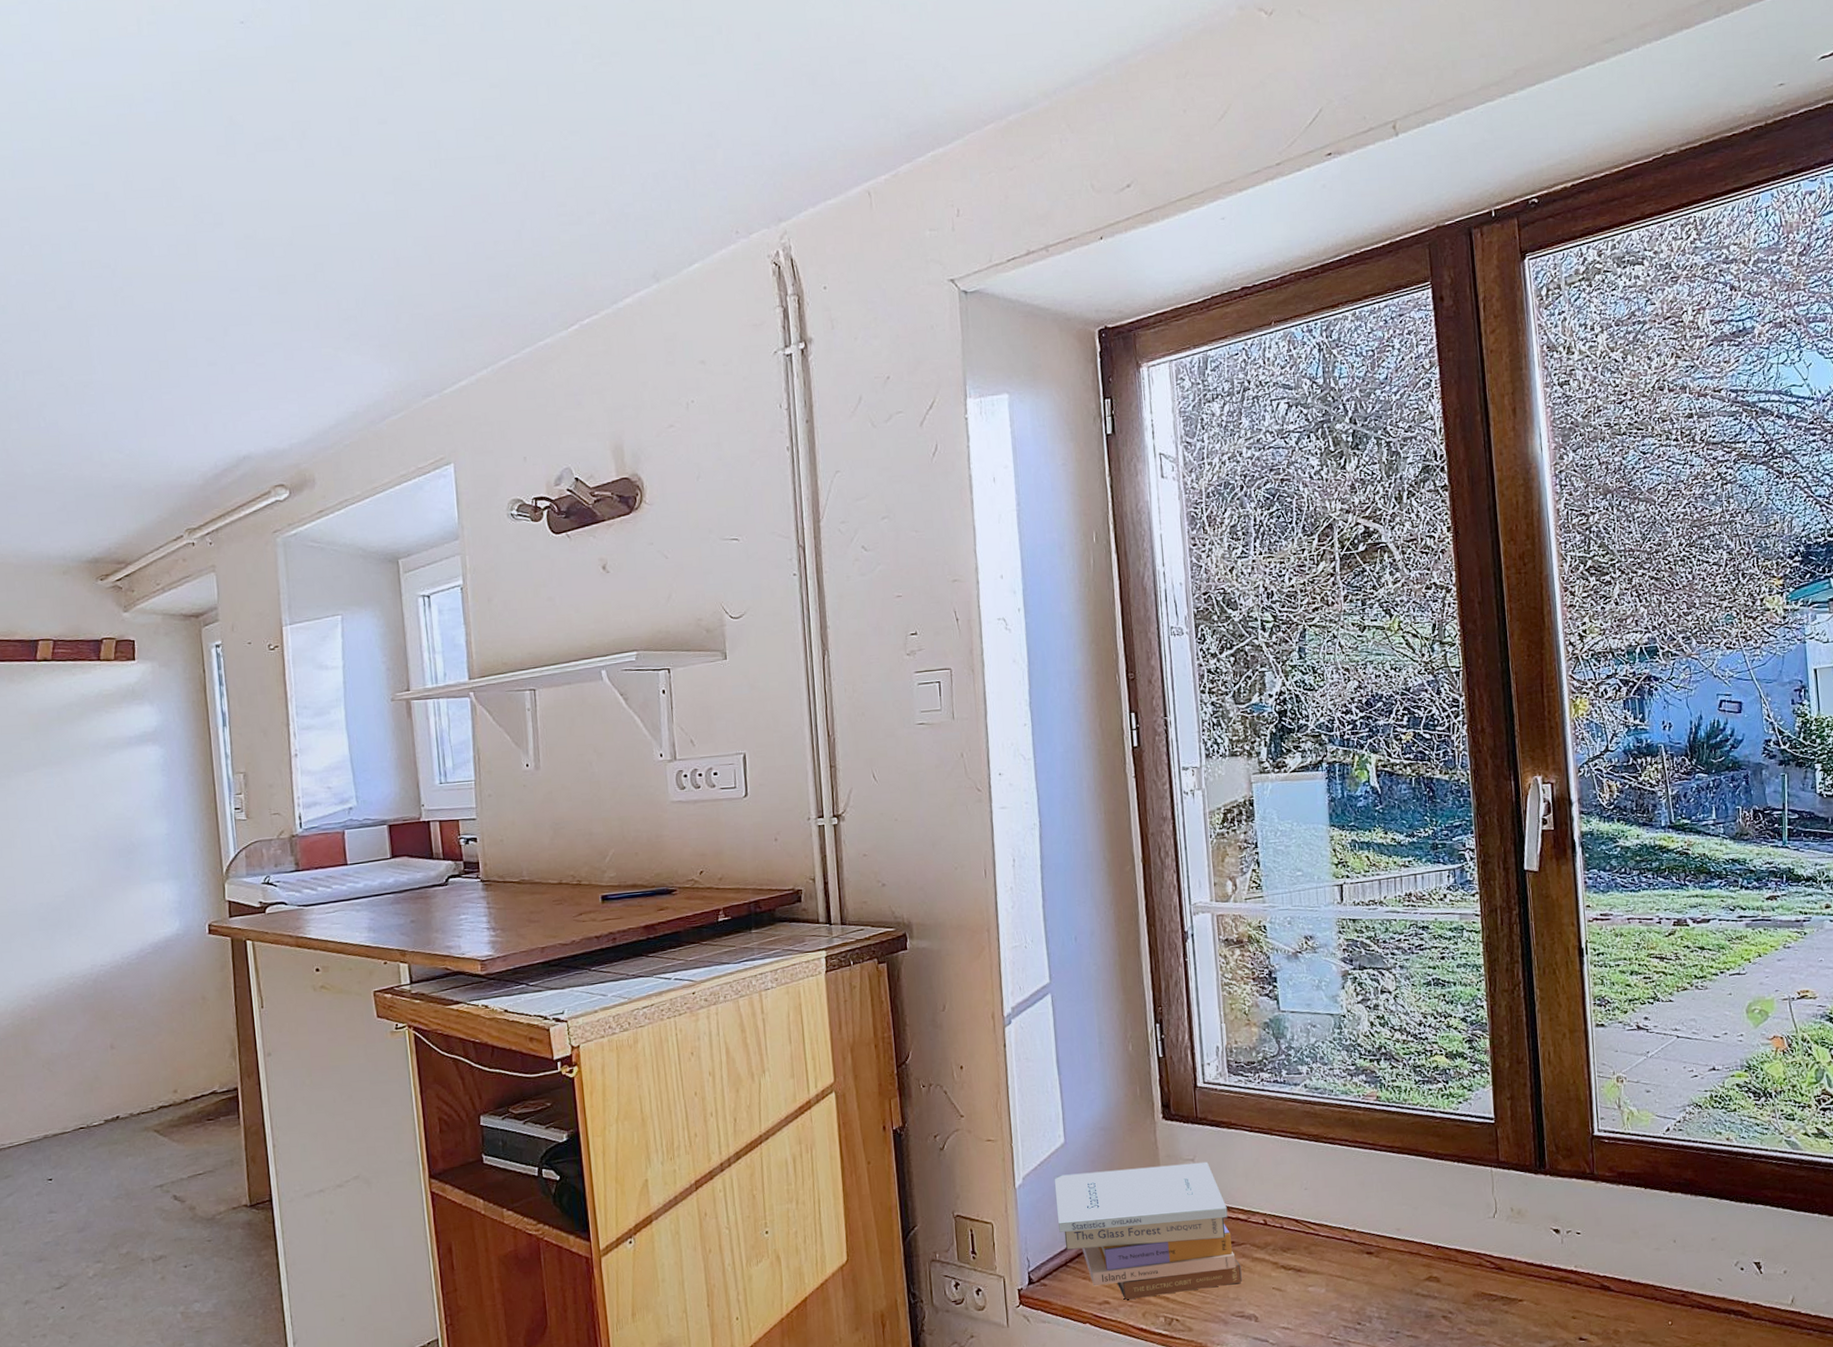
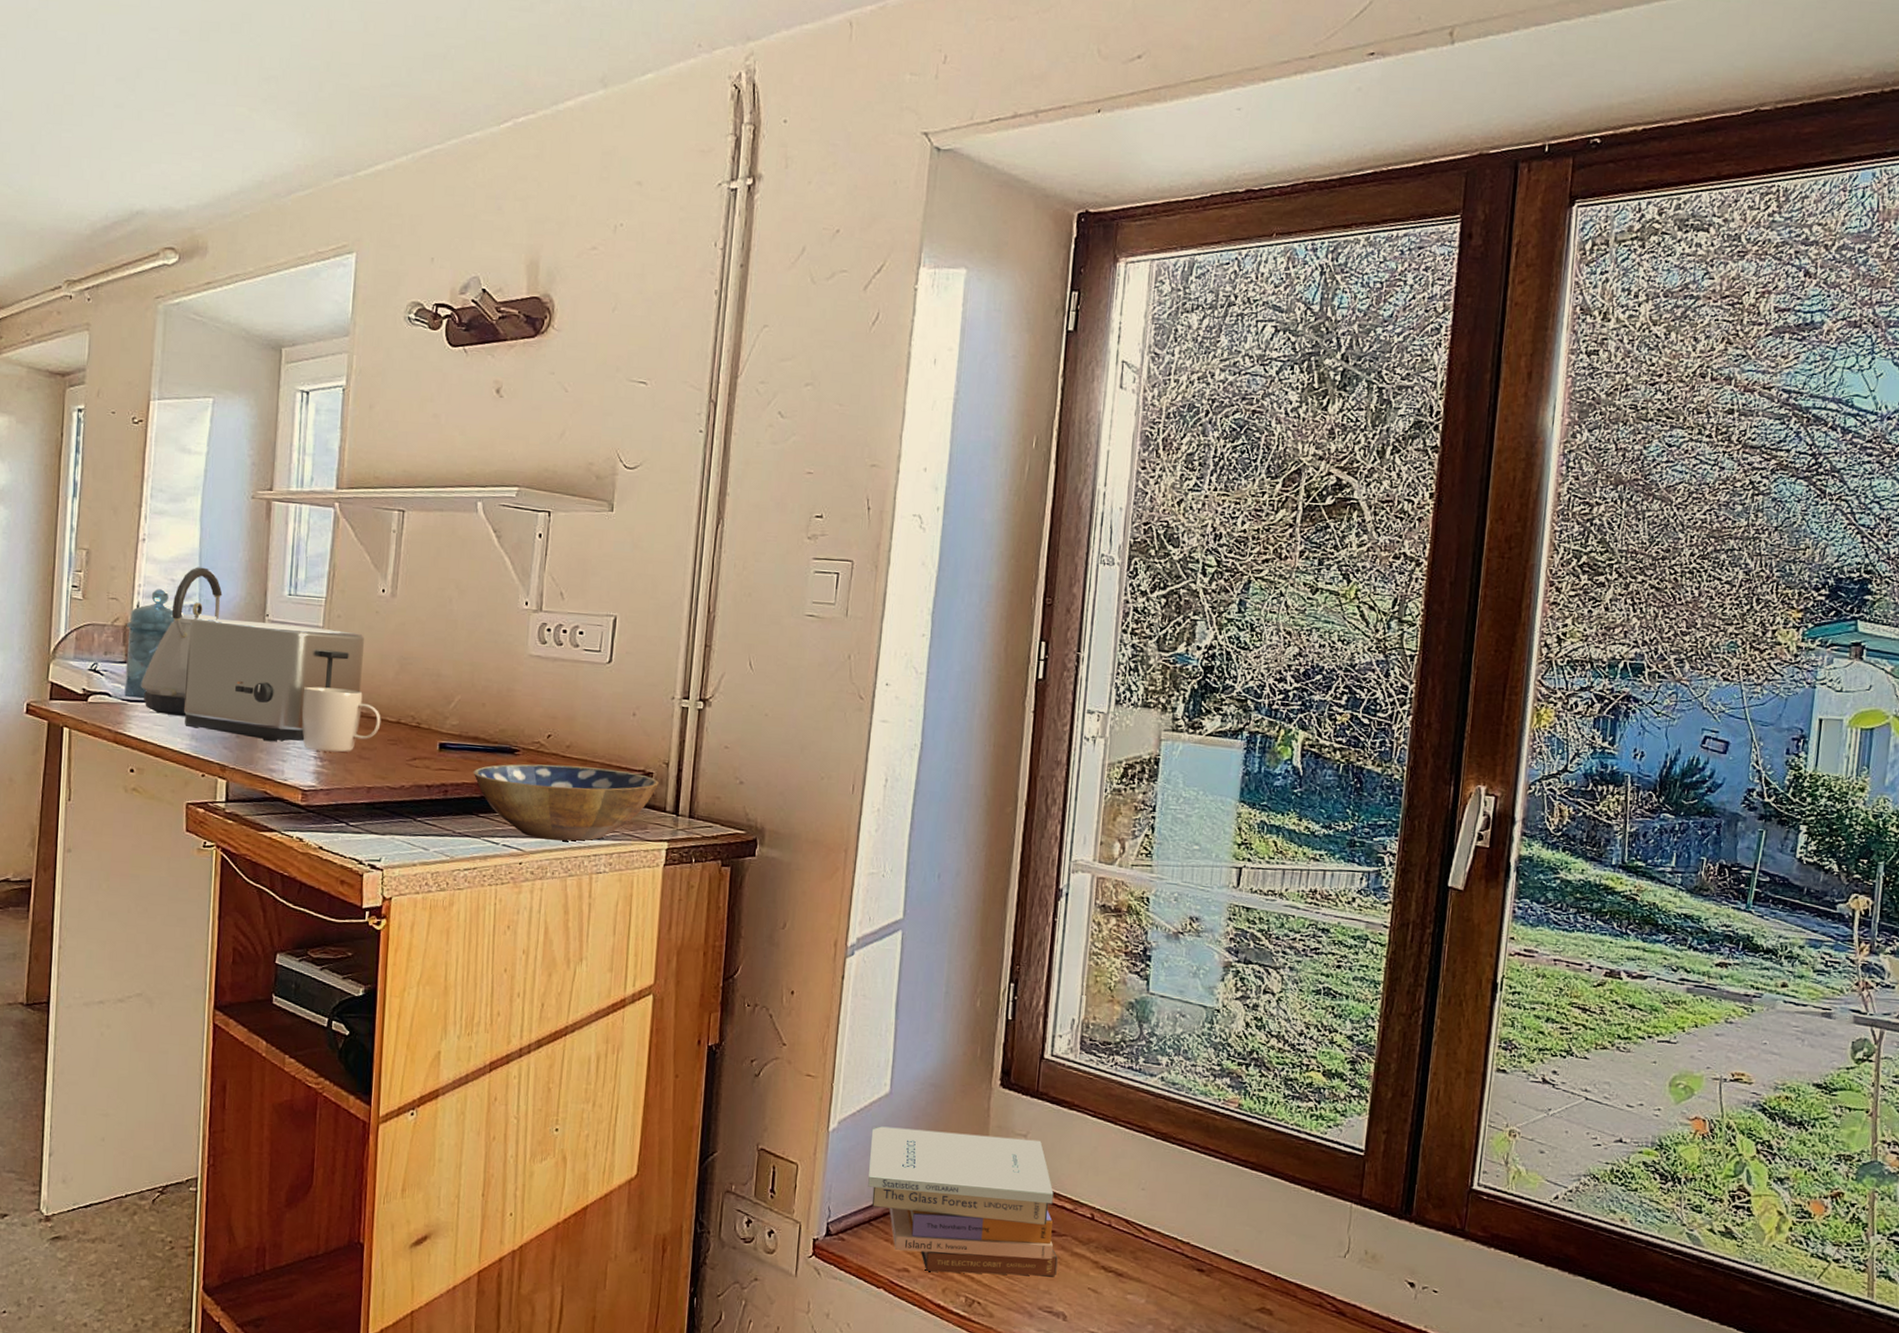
canister: none [292,798,345,903] -> present [124,589,185,699]
kettle: none [313,771,378,913] -> present [141,567,223,716]
toaster: none [351,808,521,922] -> present [183,617,365,742]
mug: none [467,860,544,923] -> present [301,686,381,753]
bowl: none [636,892,809,968] -> present [473,764,659,842]

